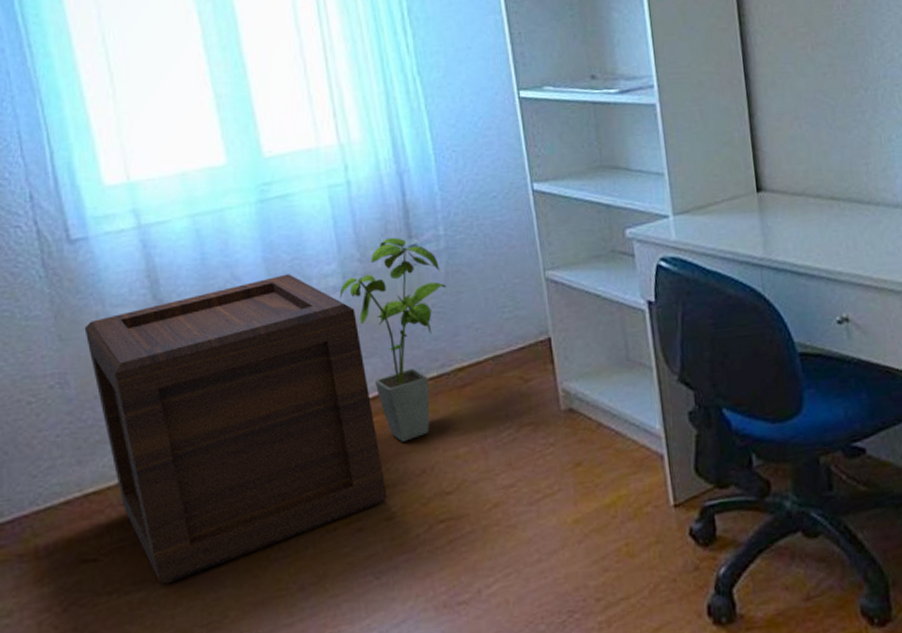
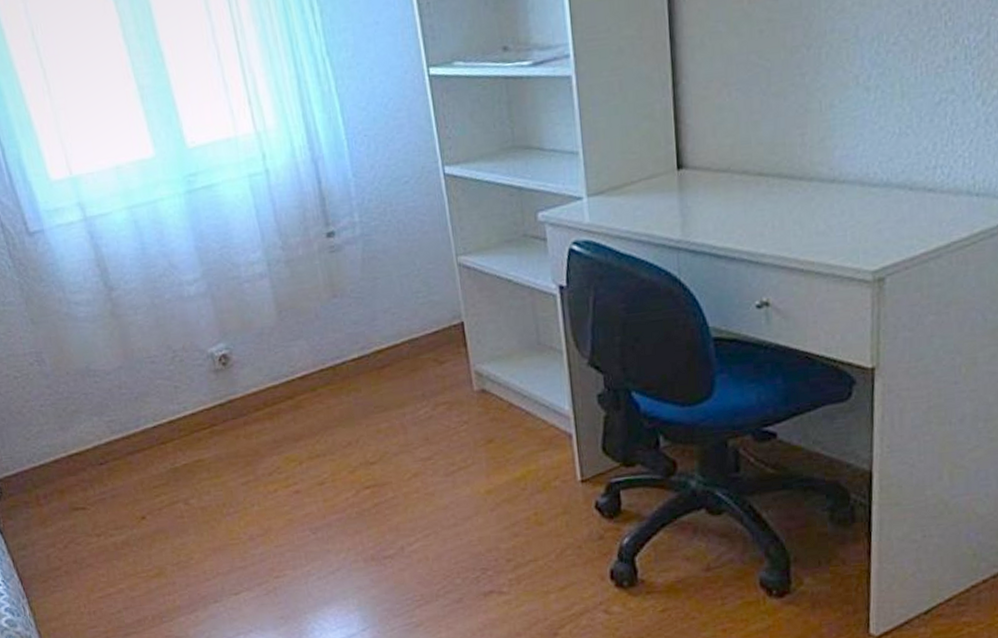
wooden crate: present [84,274,388,584] -> none [51,262,319,530]
house plant: present [339,237,447,442] -> none [265,225,364,417]

